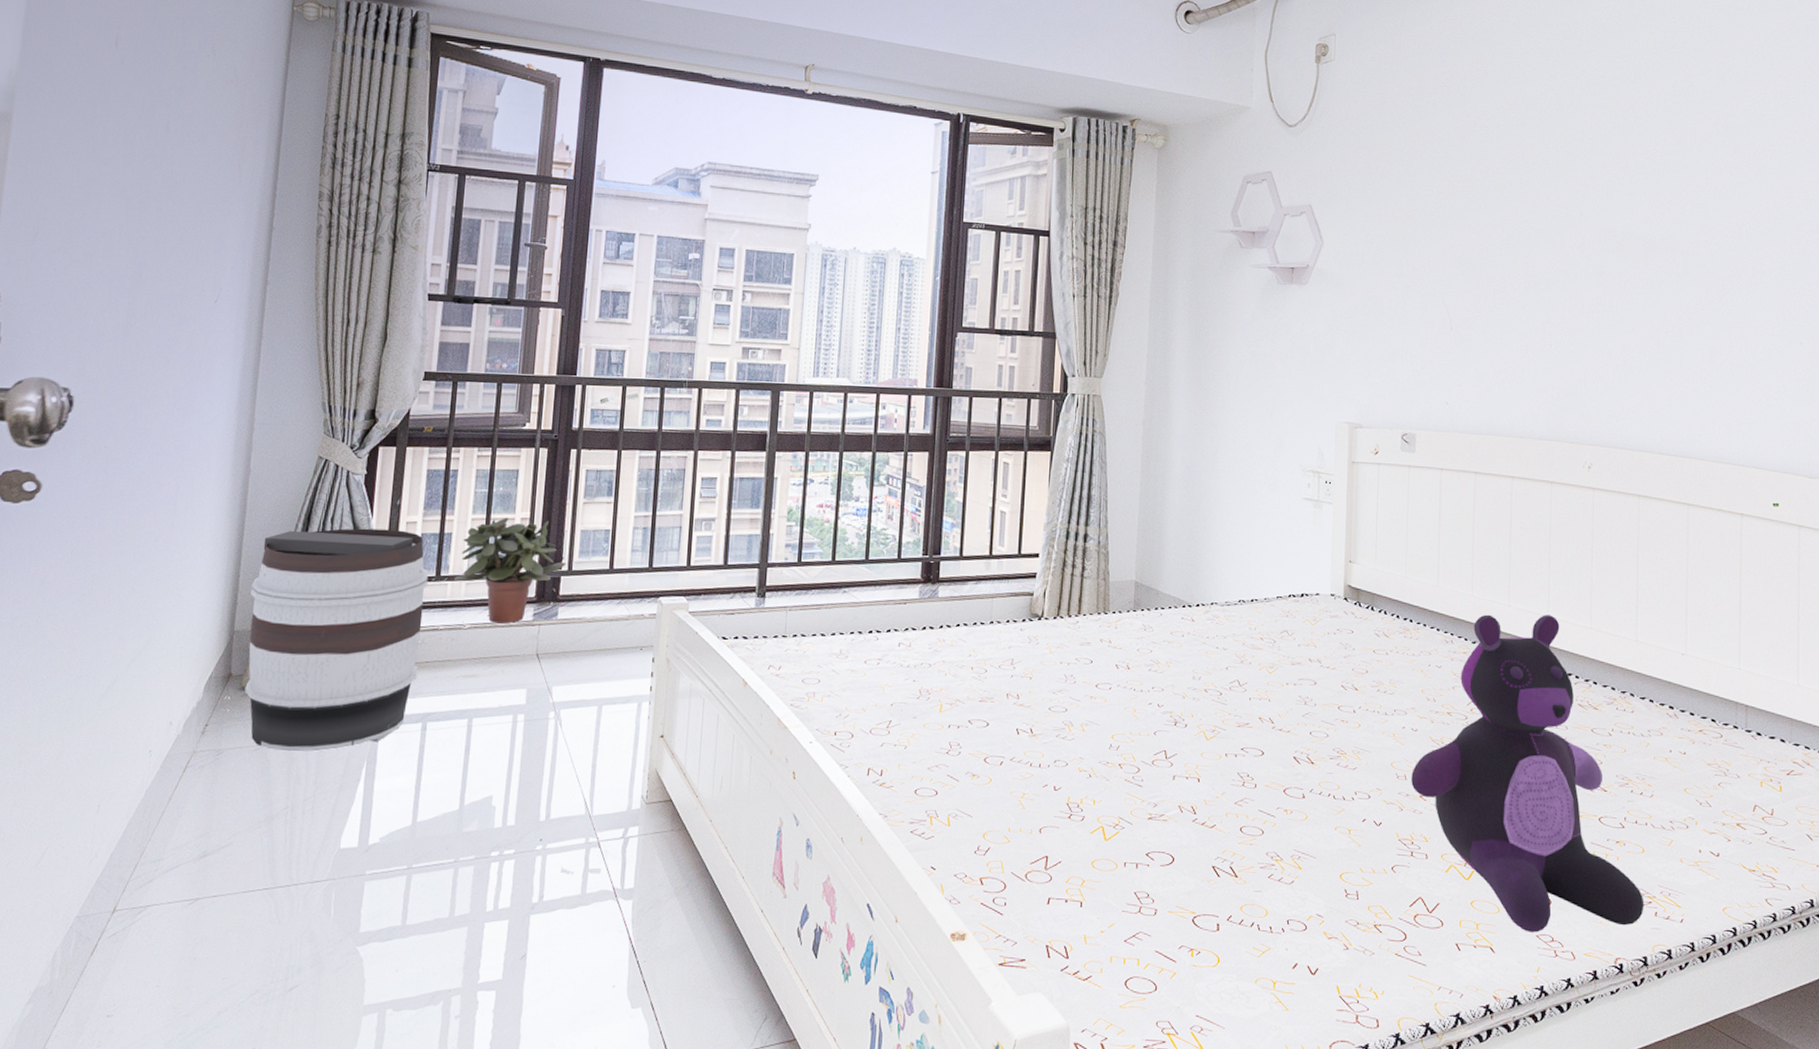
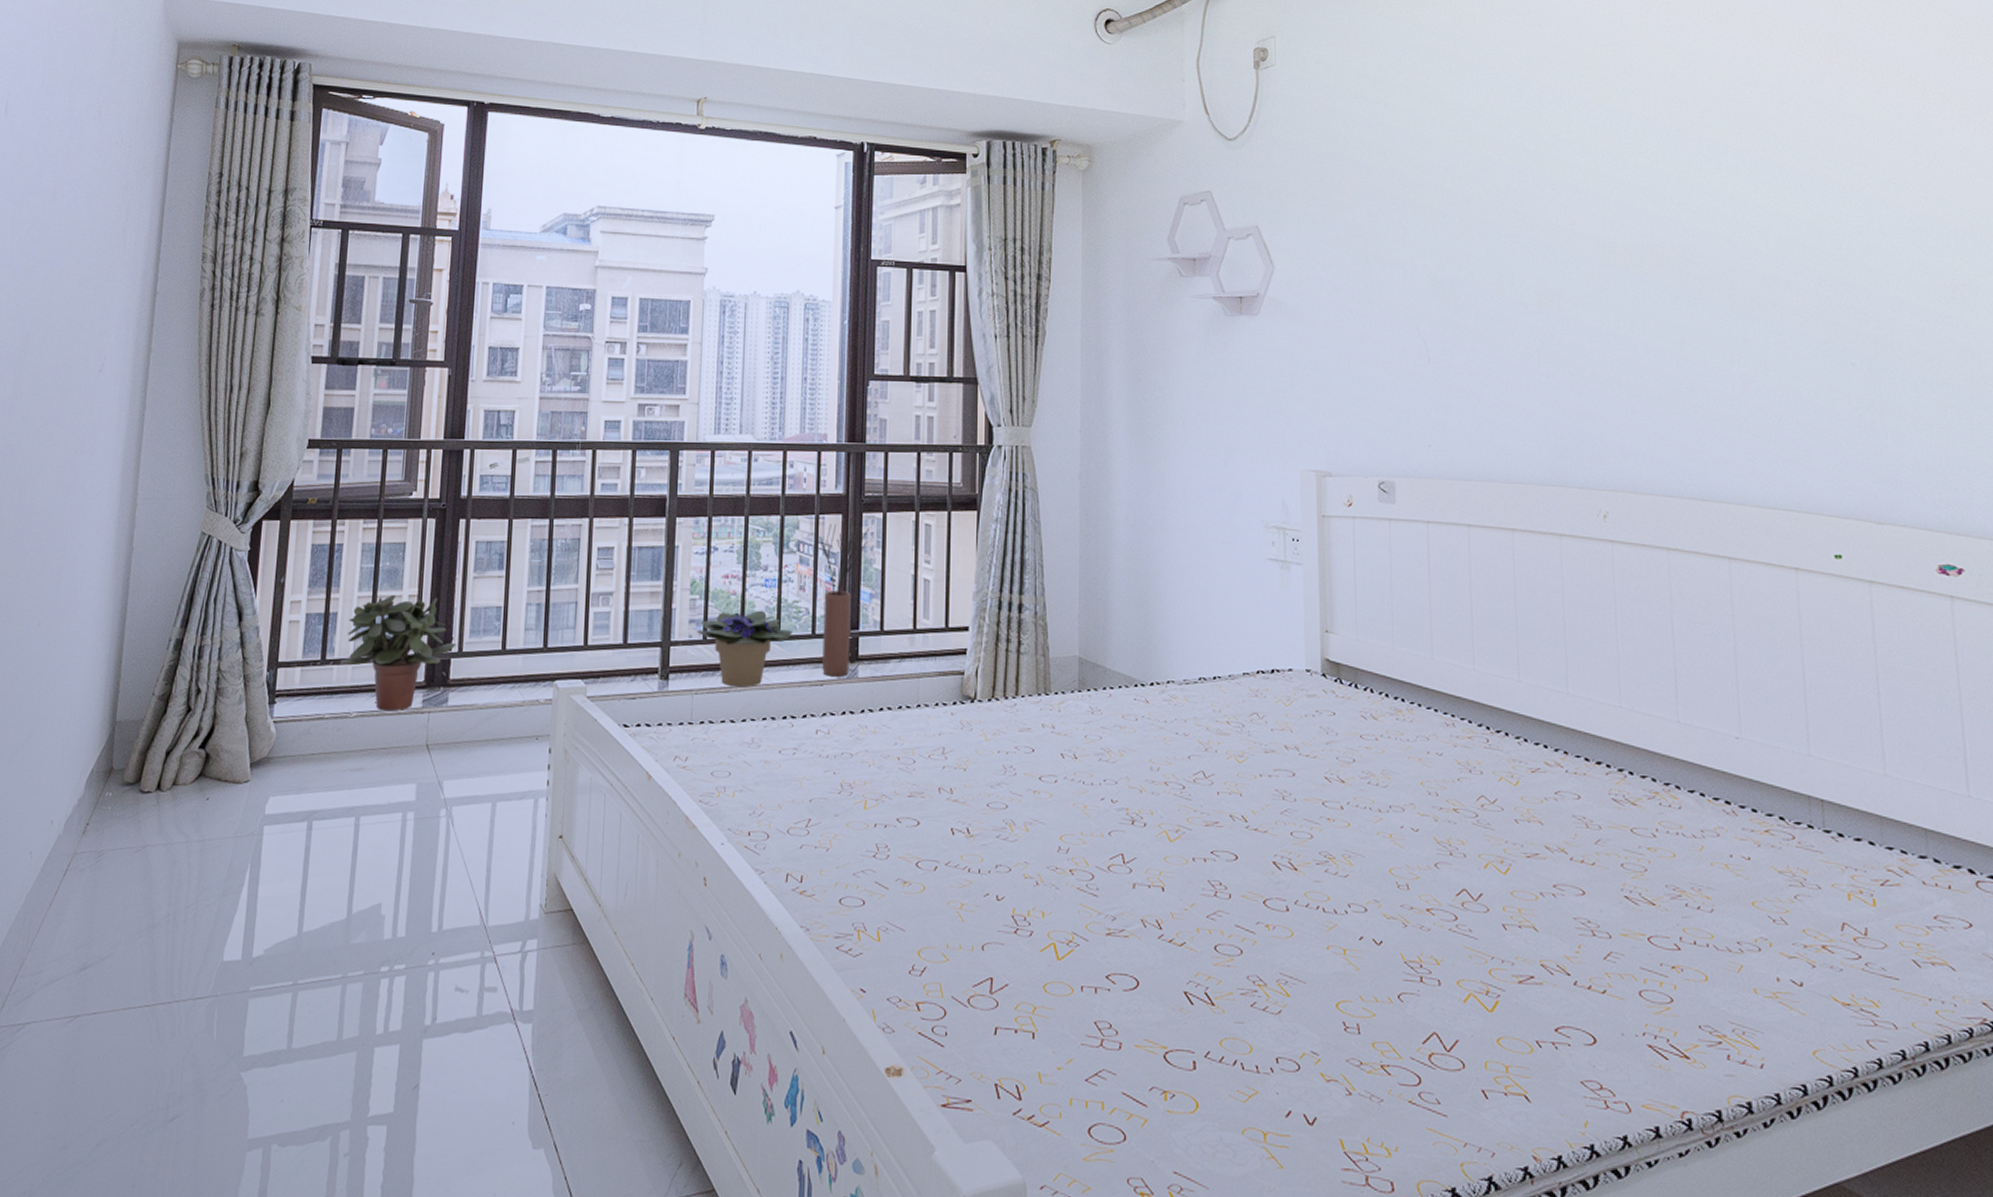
barrel: present [244,528,429,752] -> none [126,608,314,854]
potted flower: none [793,536,880,605] -> present [697,610,792,688]
vase: none [906,456,953,596] -> present [821,518,870,677]
stuffed animal: present [1411,614,1644,933] -> none [1415,691,1713,1078]

